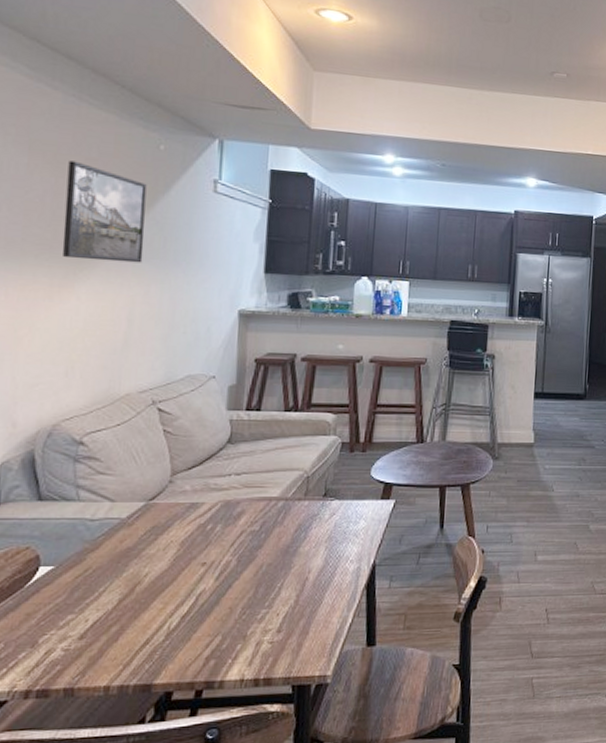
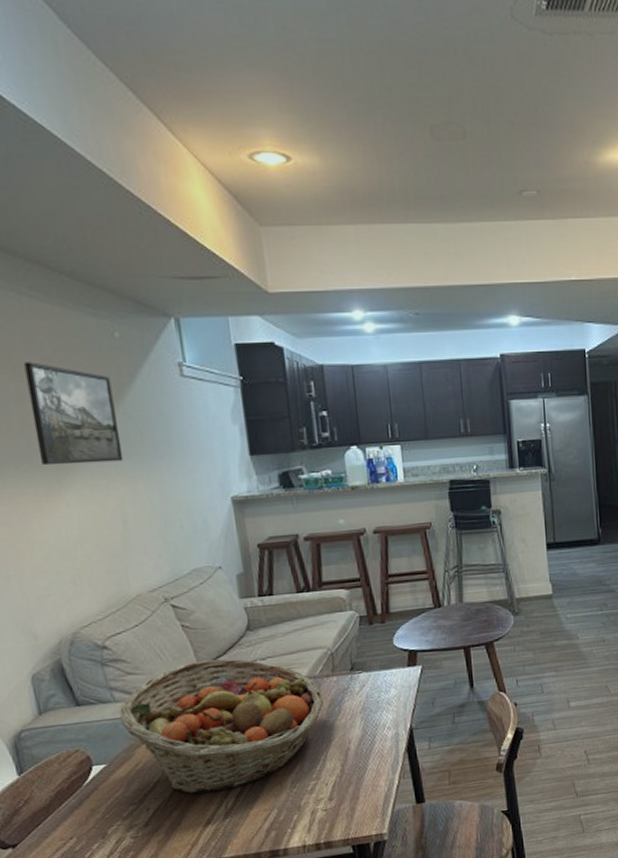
fruit basket: none [80,468,292,610] -> present [119,658,324,795]

